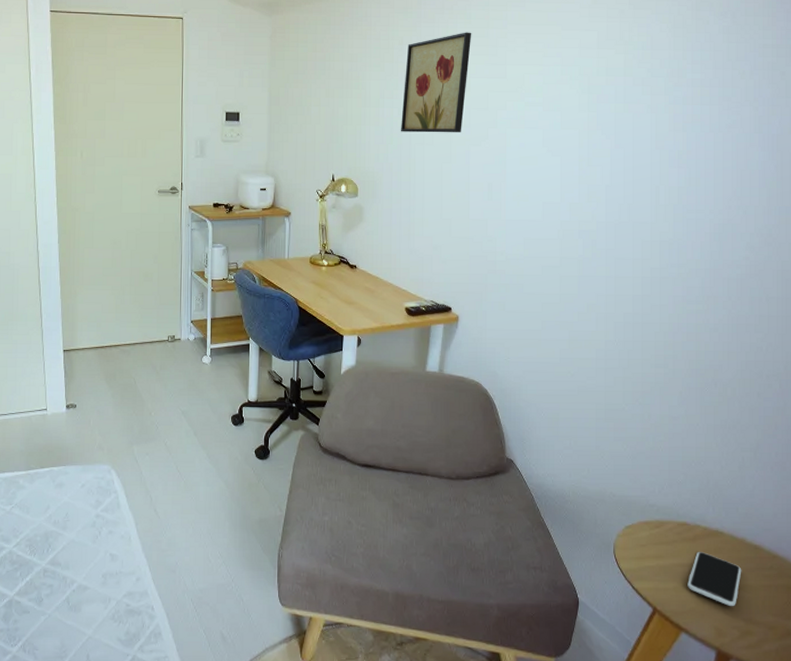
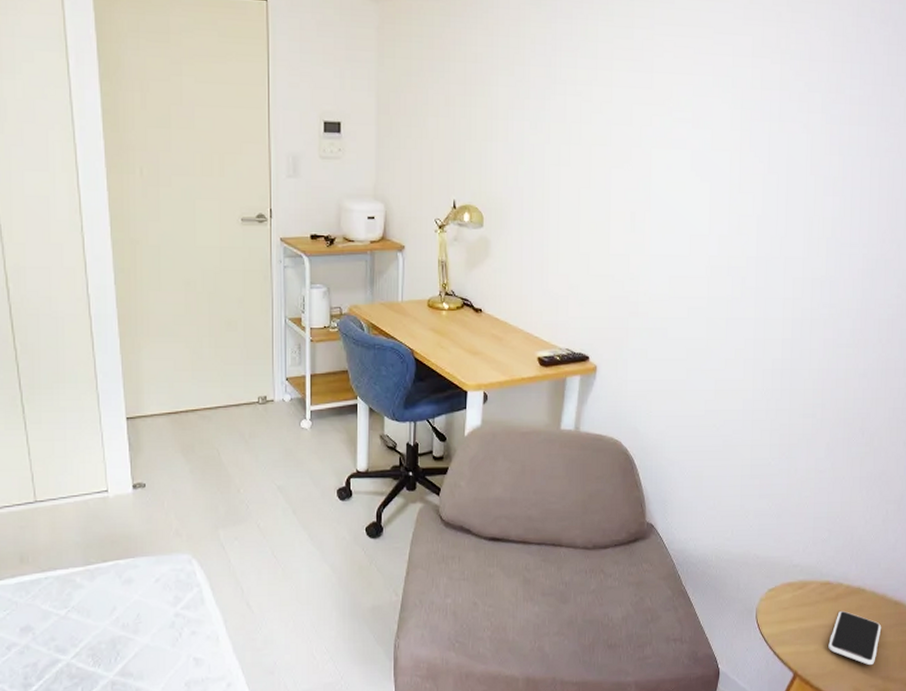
wall art: present [401,32,472,133] -> none [533,31,615,153]

